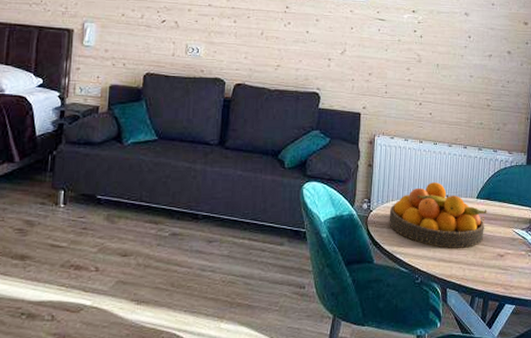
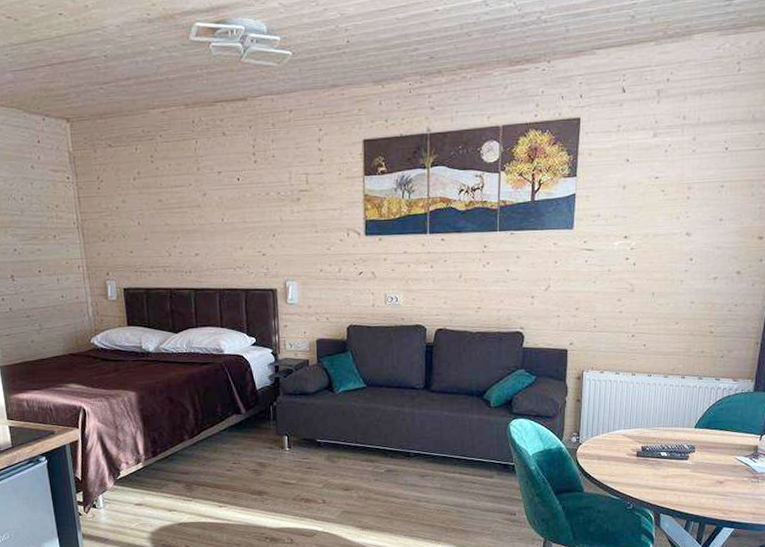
fruit bowl: present [389,182,487,248] -> none [599,414,707,477]

